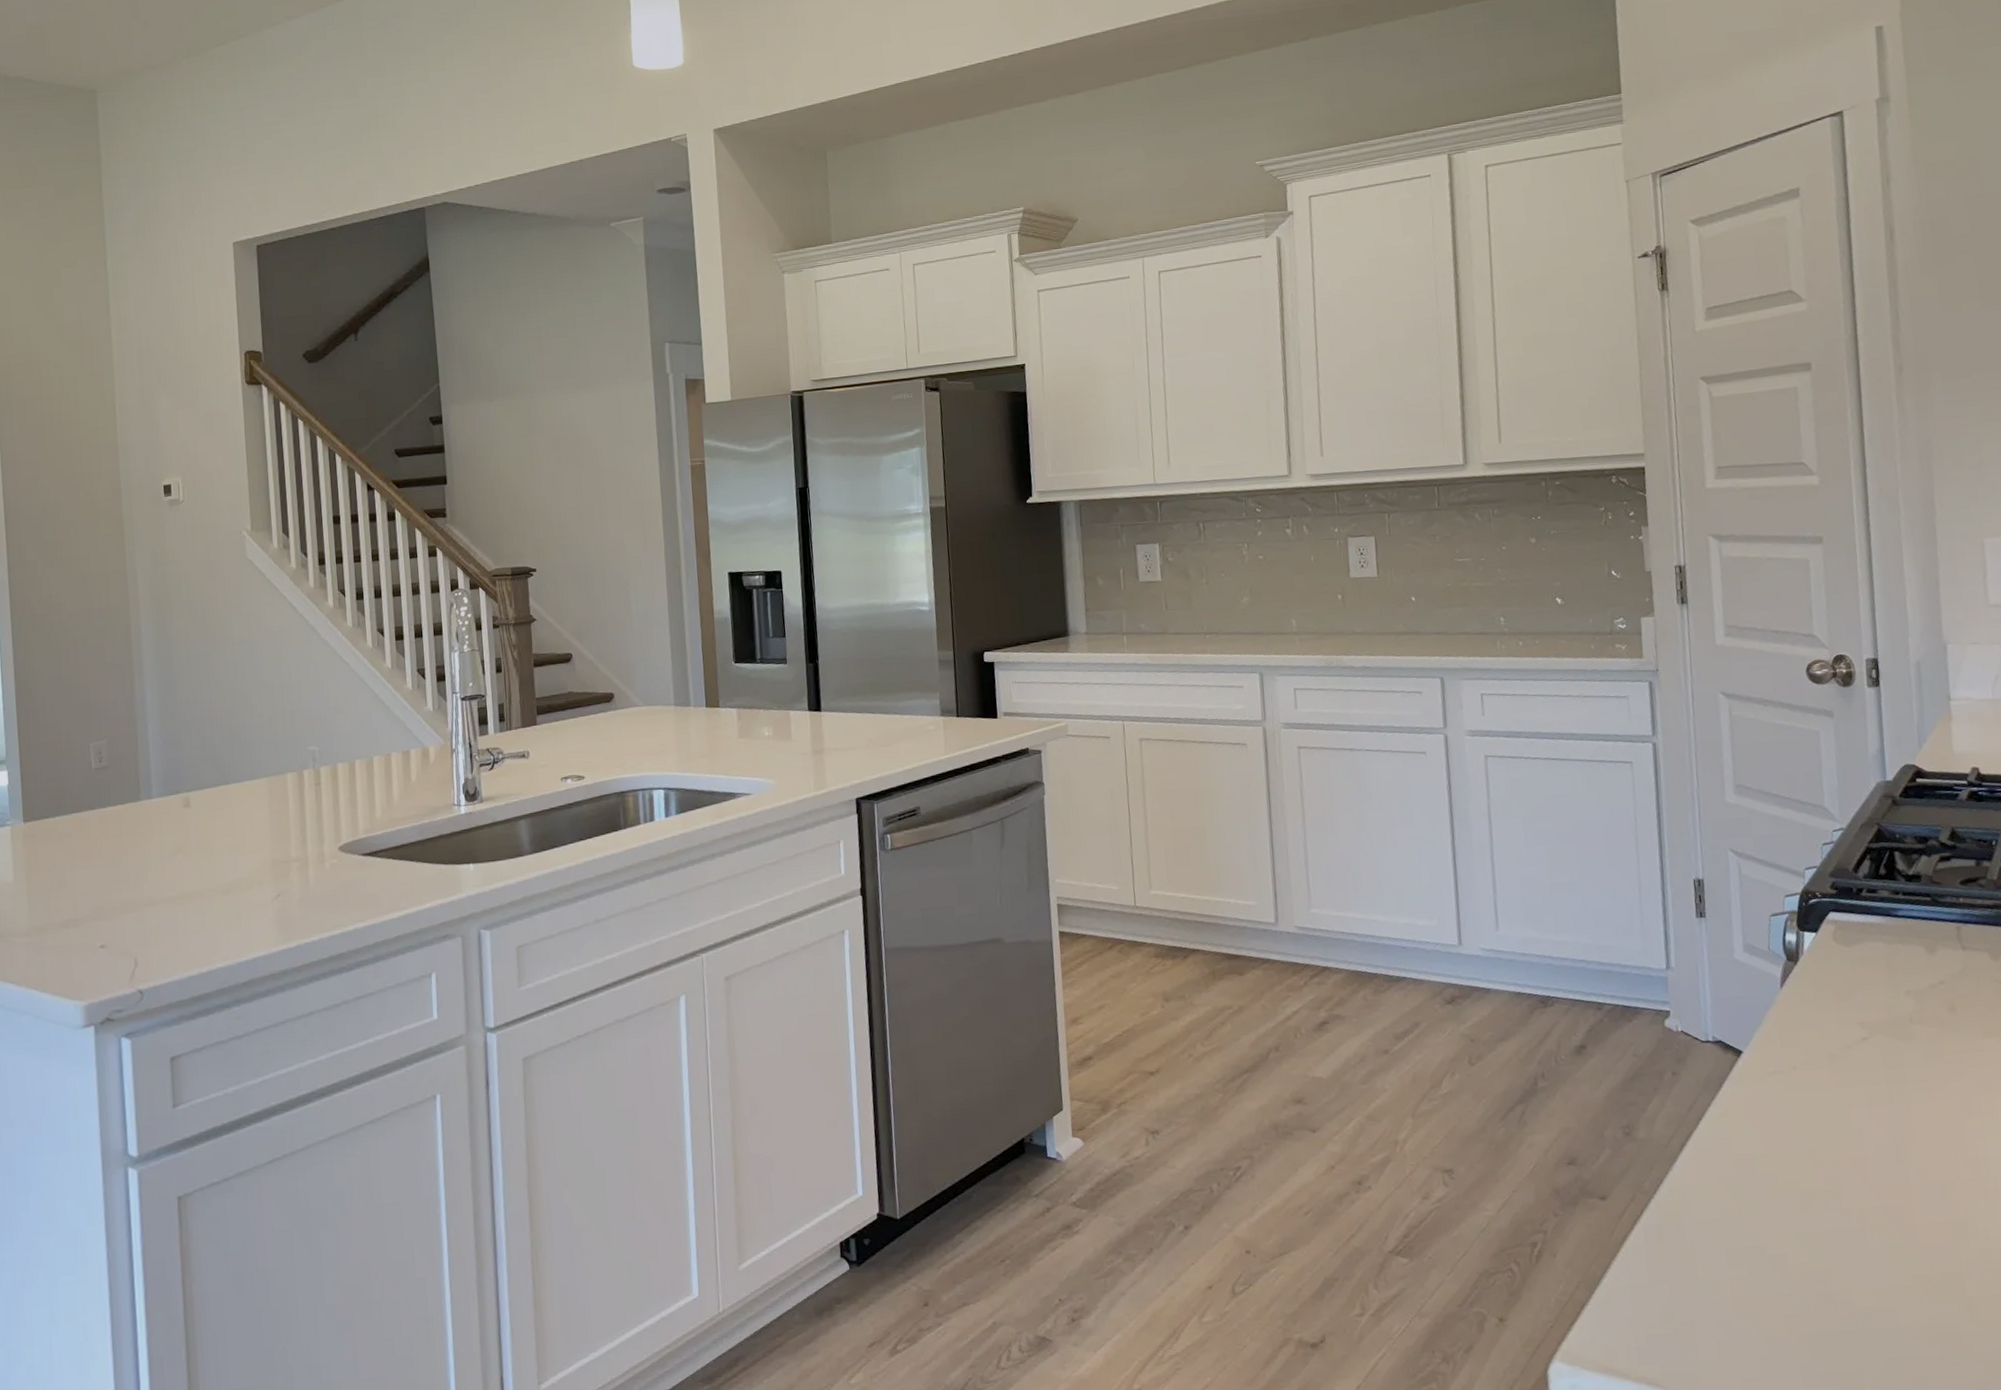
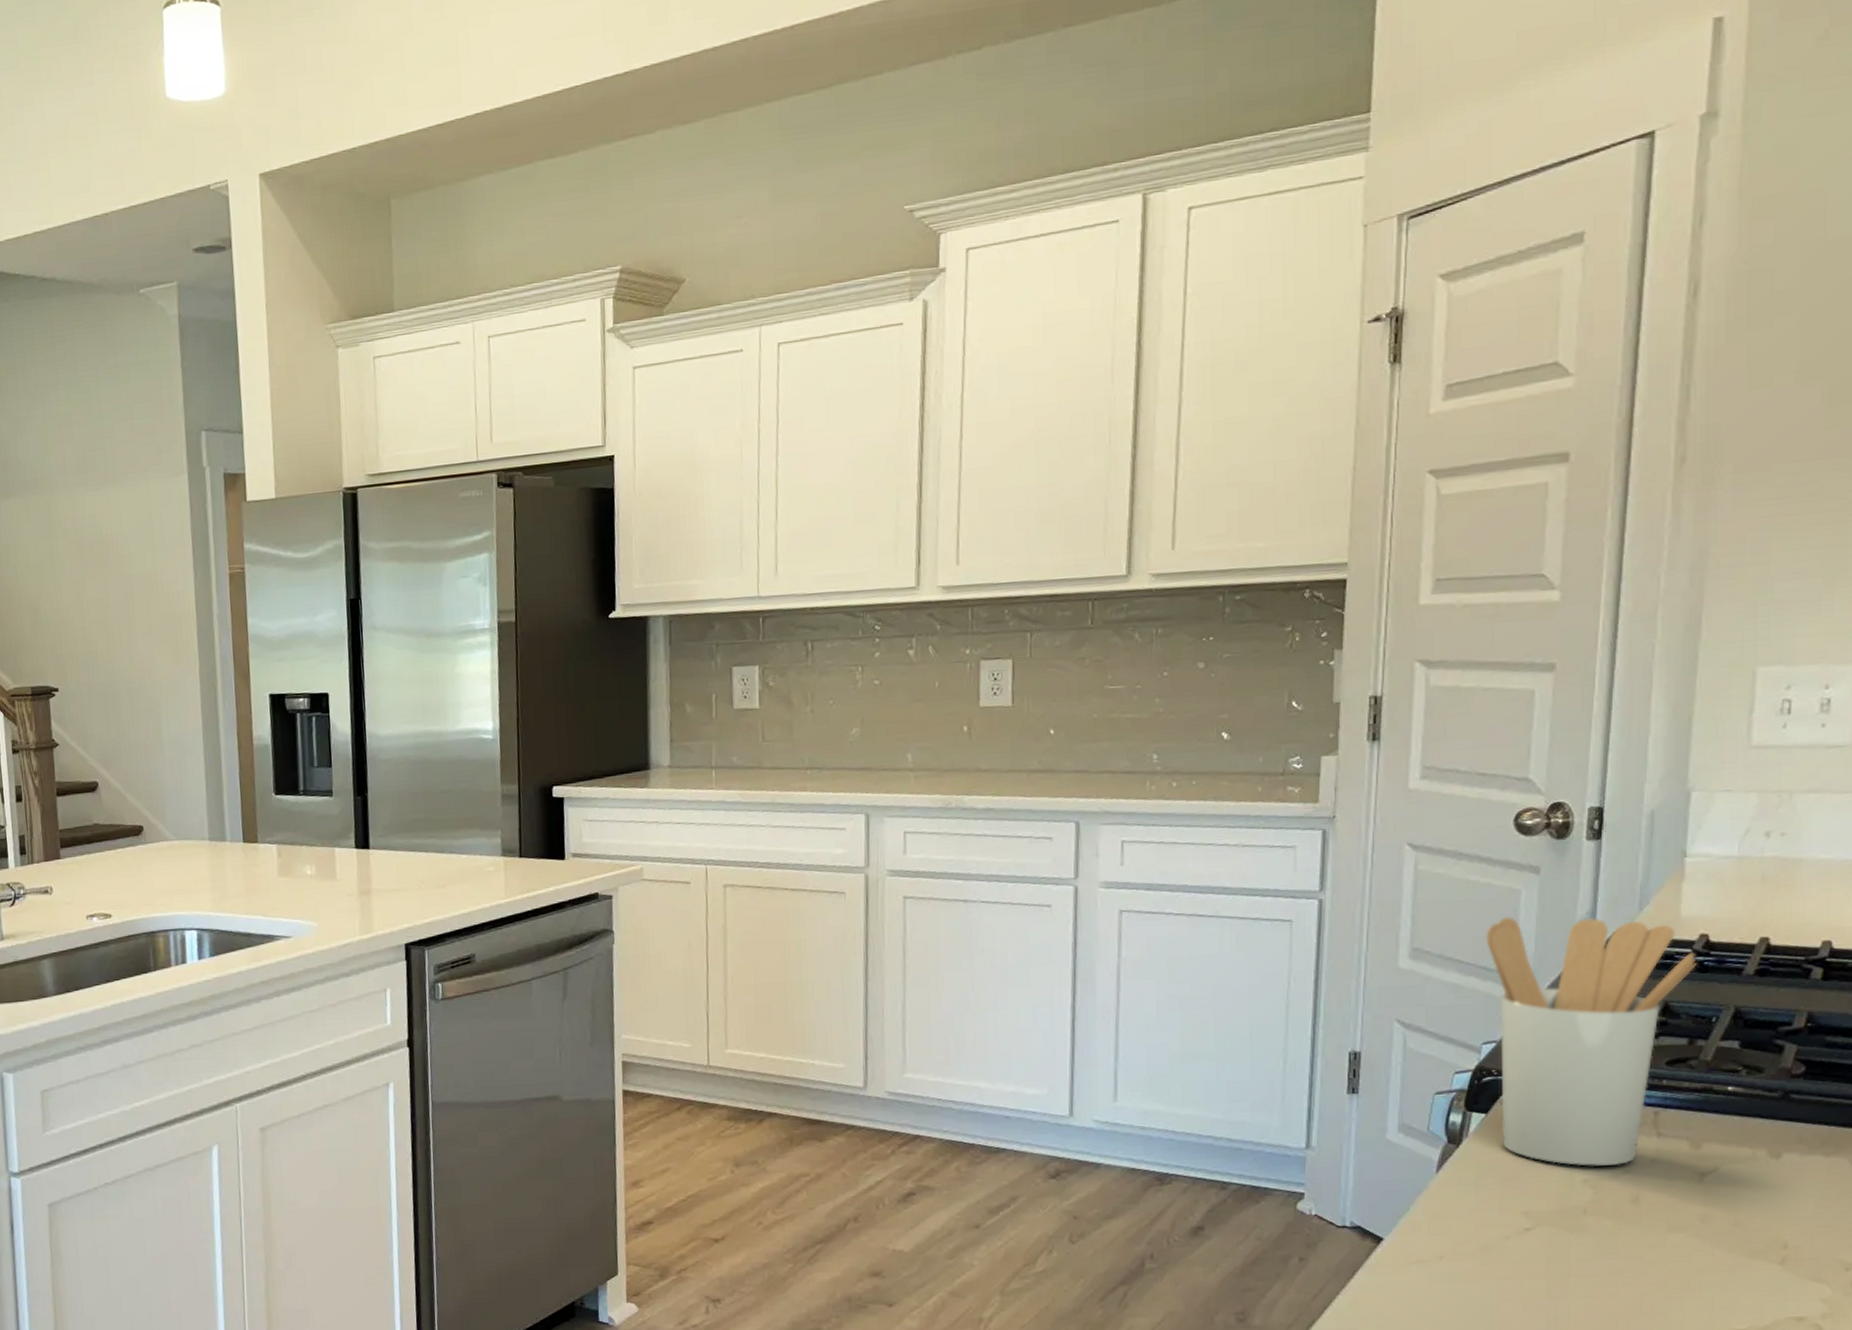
utensil holder: none [1795,755,1973,979] -> present [1485,916,1697,1166]

